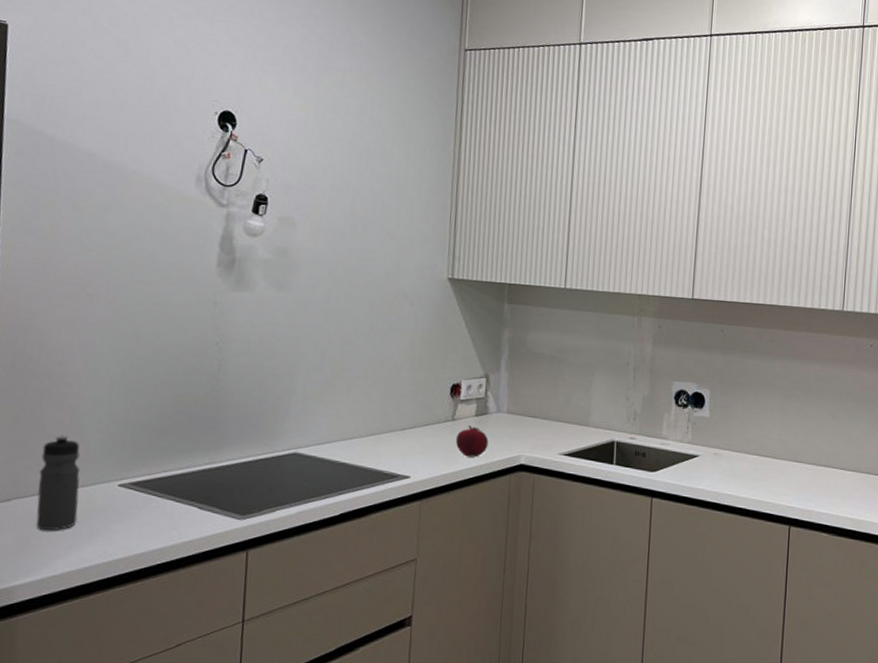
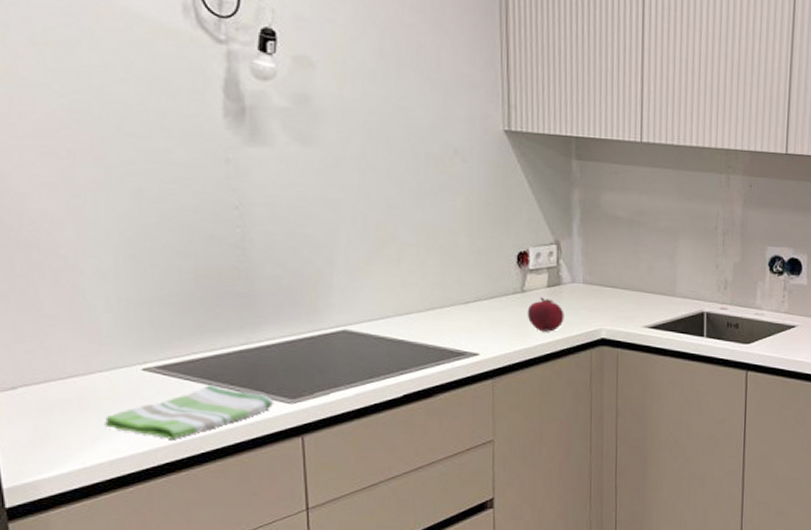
water bottle: present [35,435,81,531] -> none [44,315,100,421]
dish towel: none [78,501,227,551] -> present [104,385,274,439]

